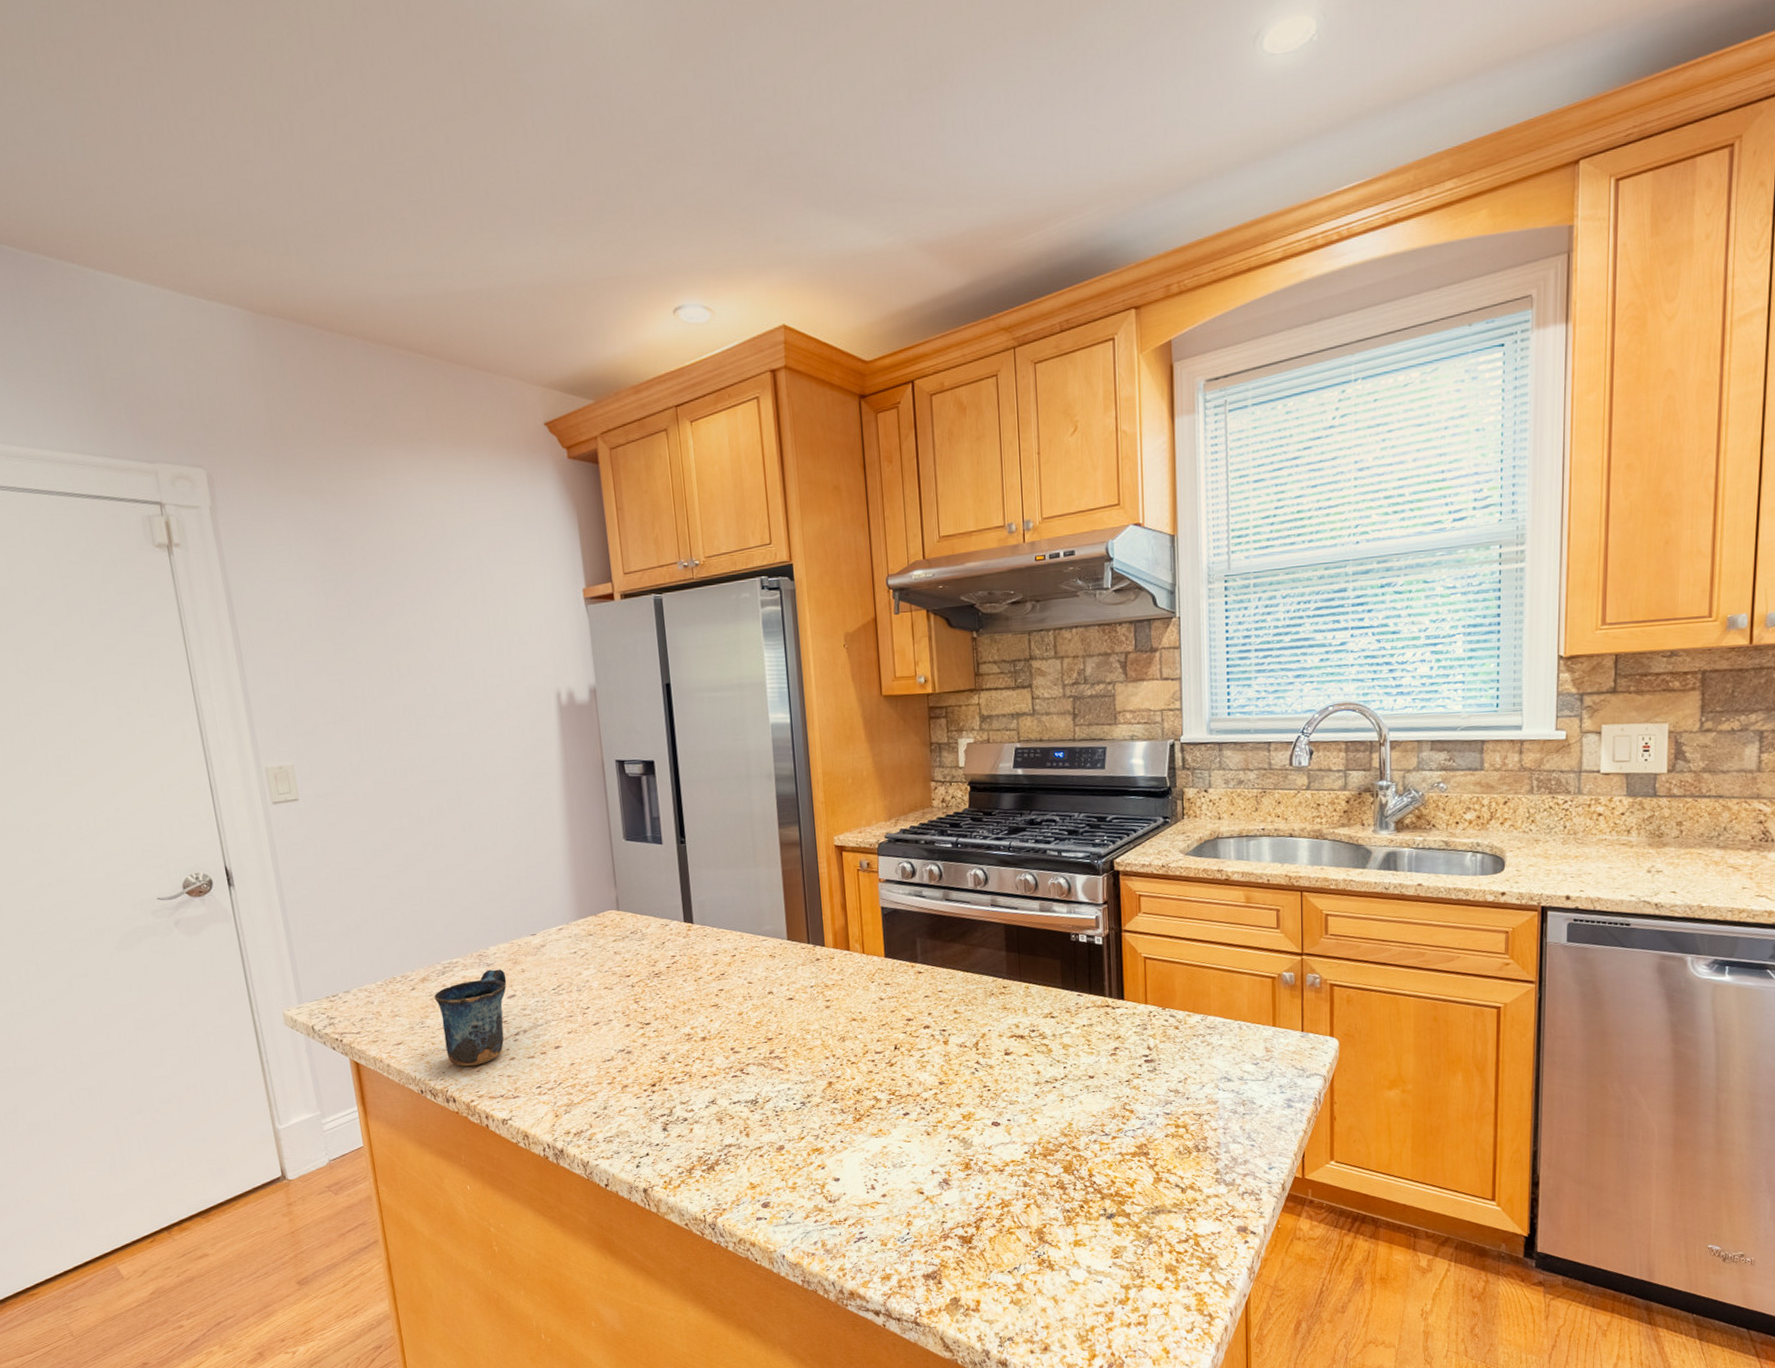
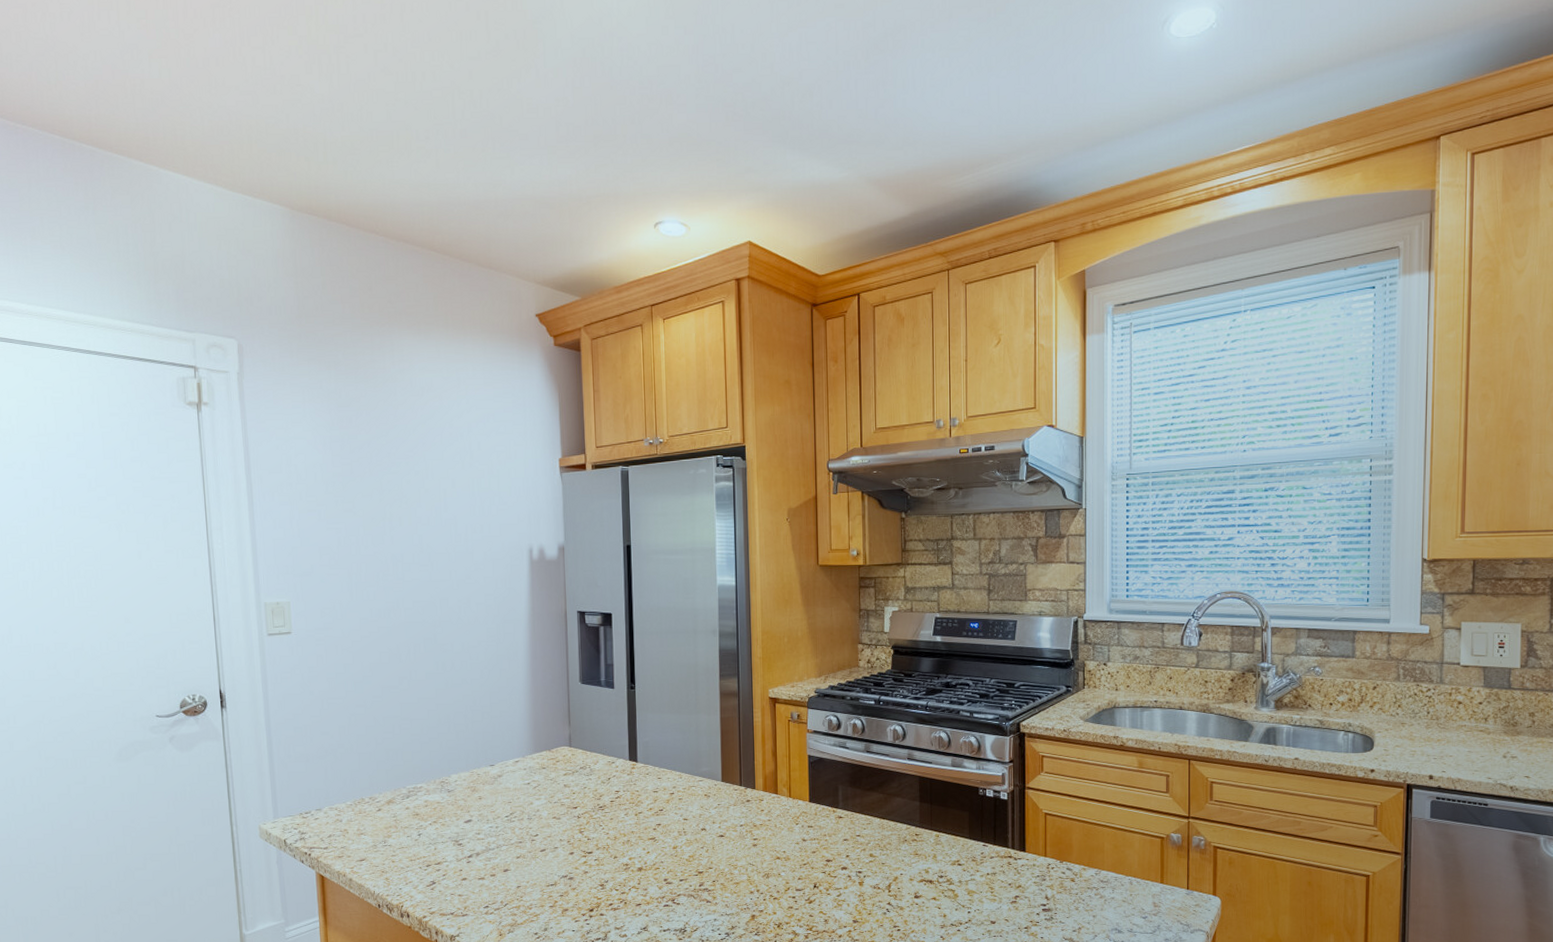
mug: present [434,969,507,1067] -> none [397,795,465,885]

